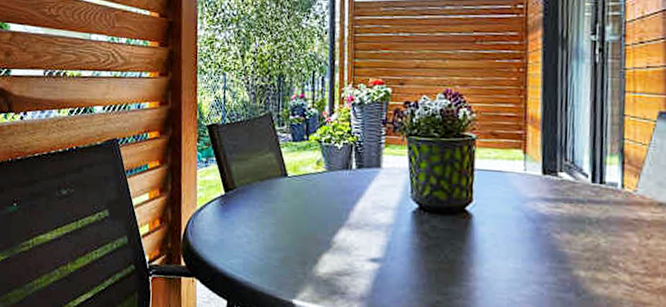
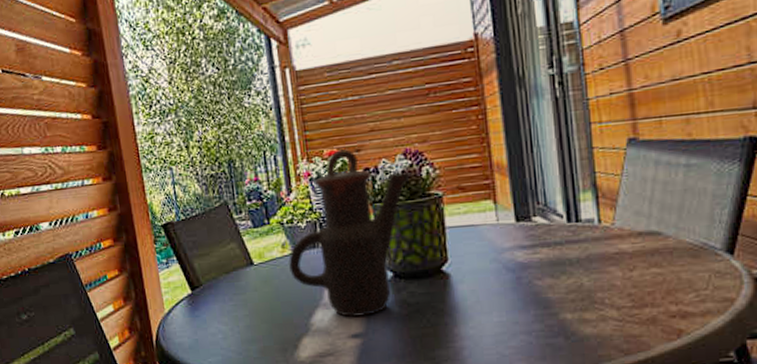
teapot: none [321,81,449,243] -> present [289,149,411,317]

